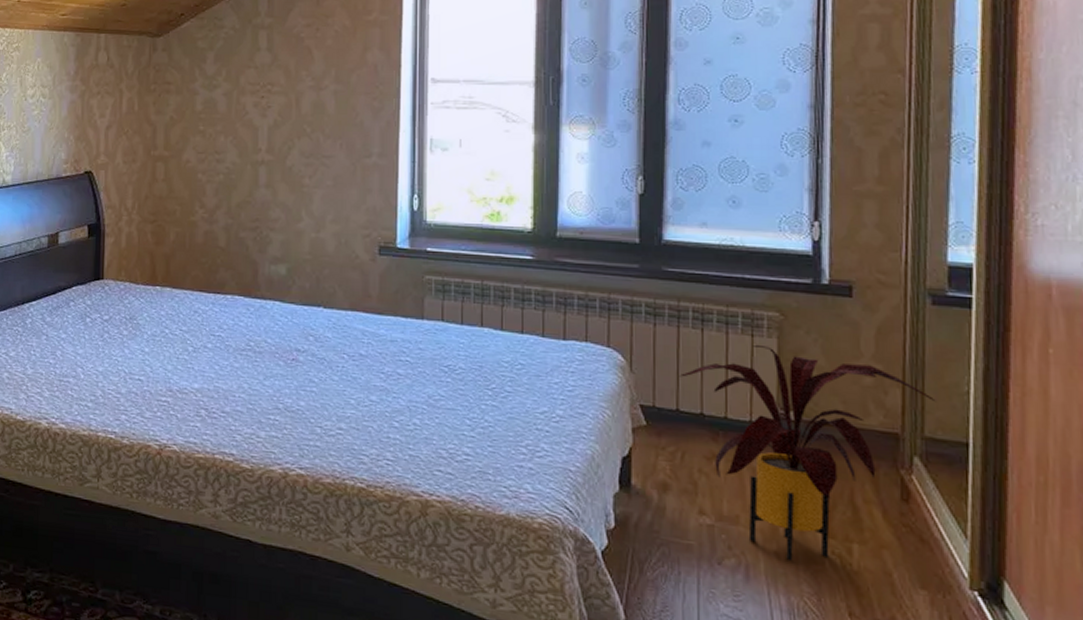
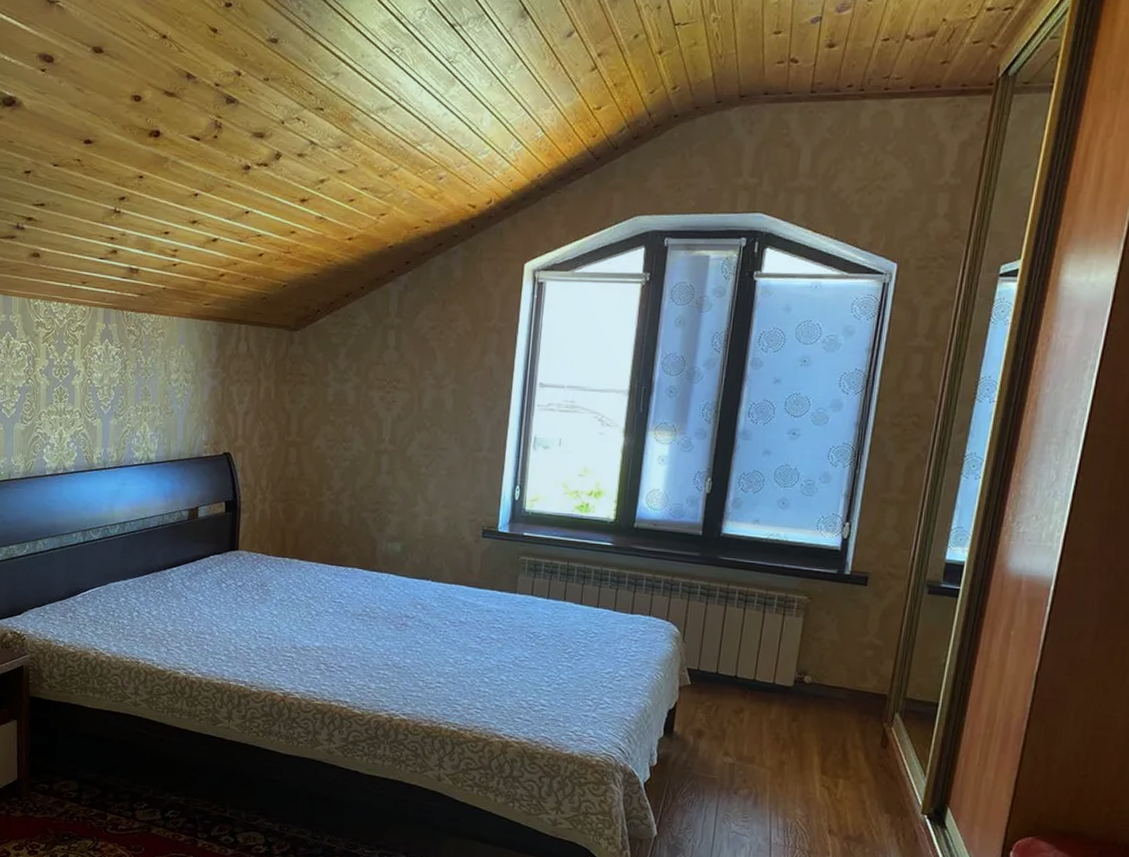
house plant: present [679,345,936,562] -> none [721,622,919,792]

